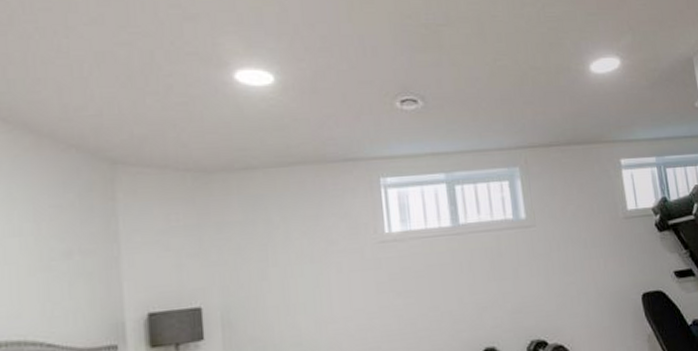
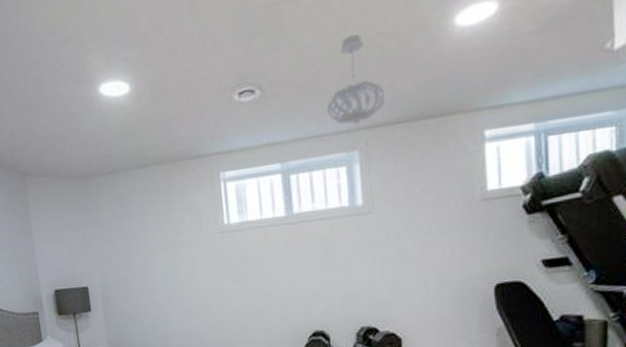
pendant light: none [488,65,540,144] -> present [326,34,386,125]

